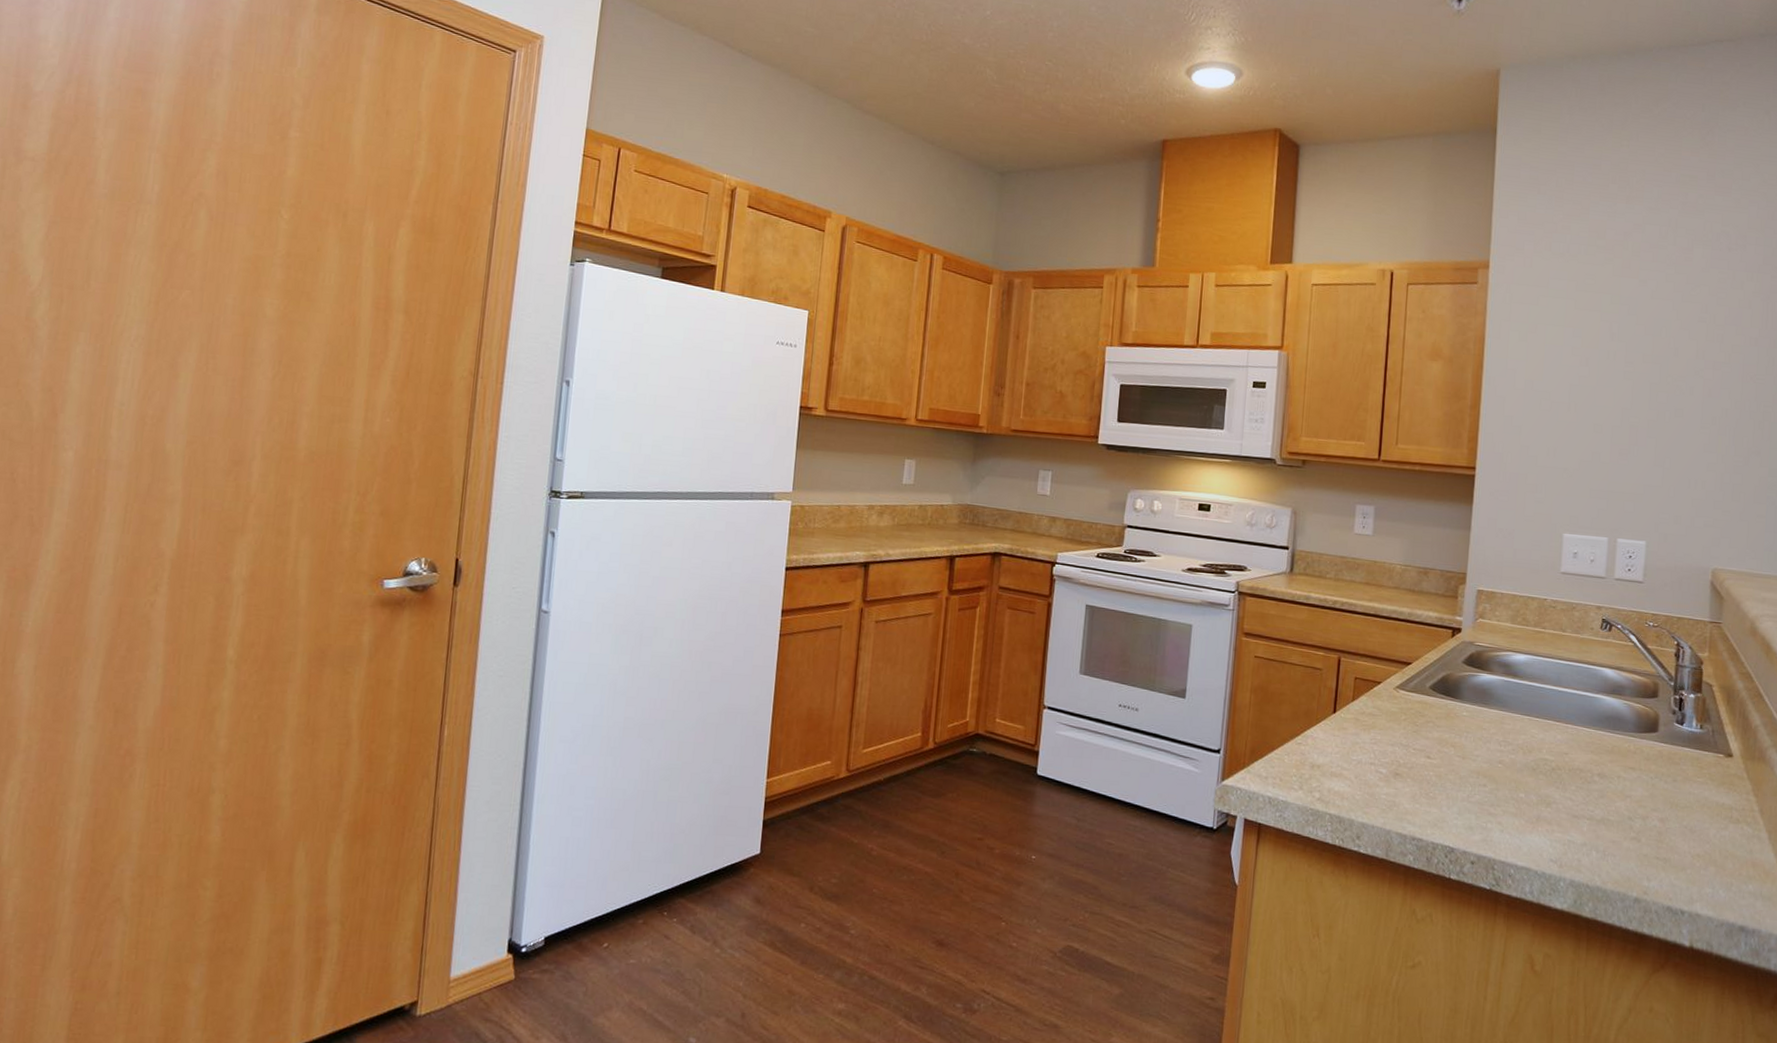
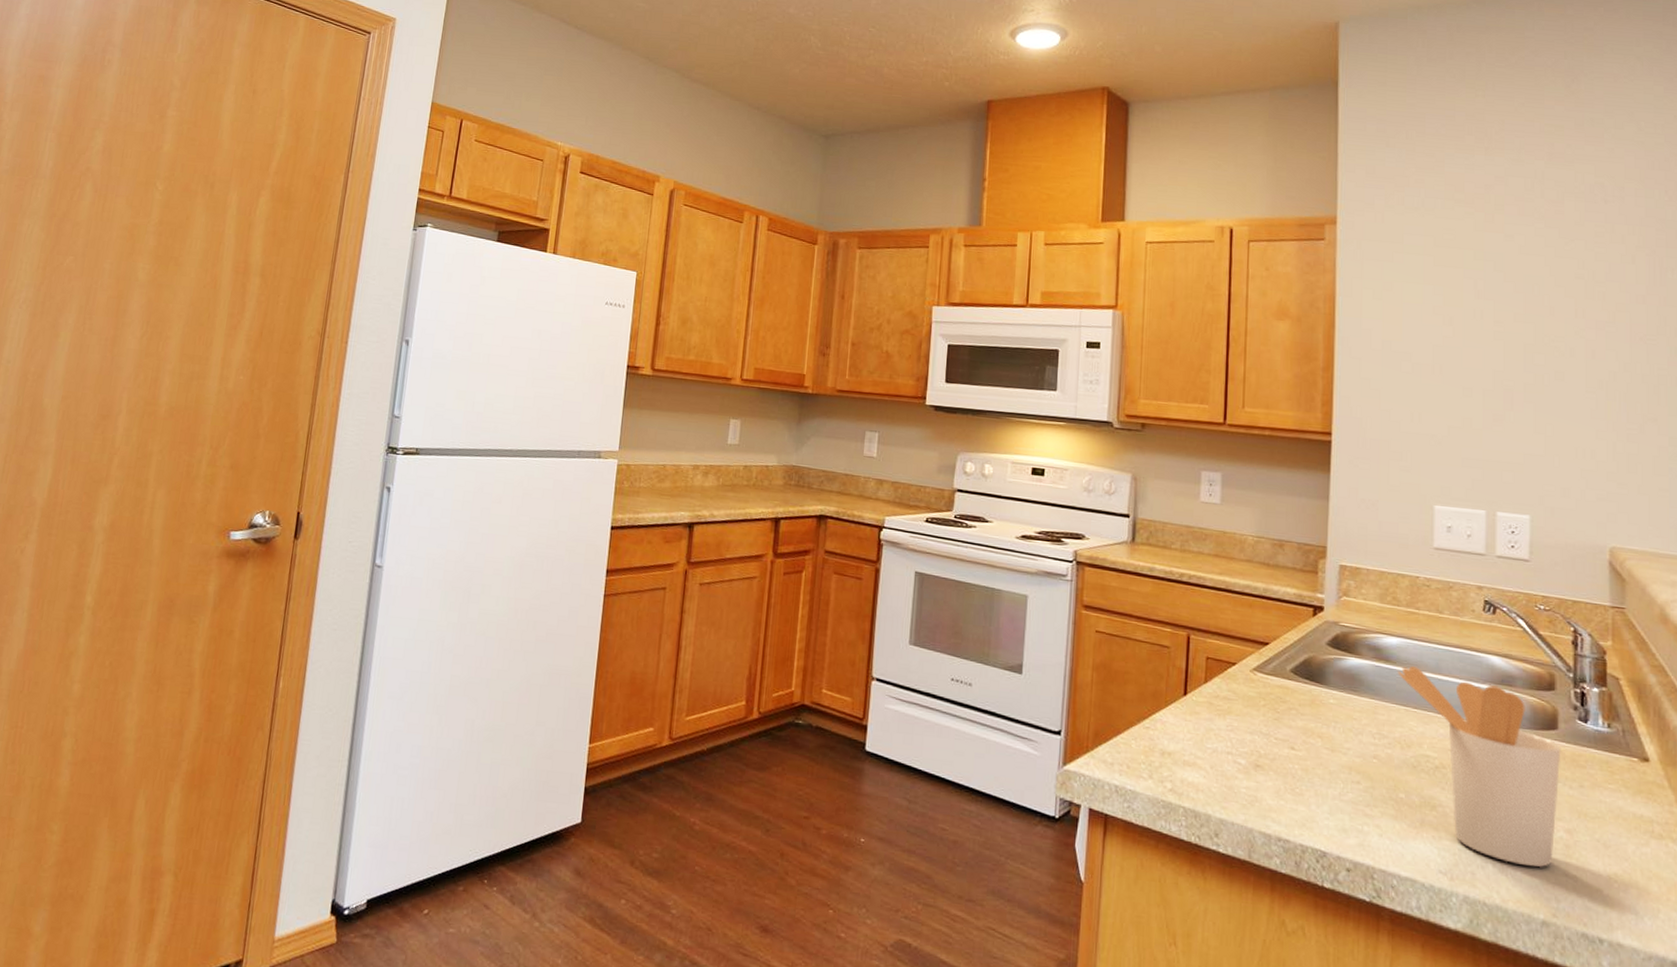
utensil holder: none [1523,680,1660,853] -> present [1397,666,1561,868]

